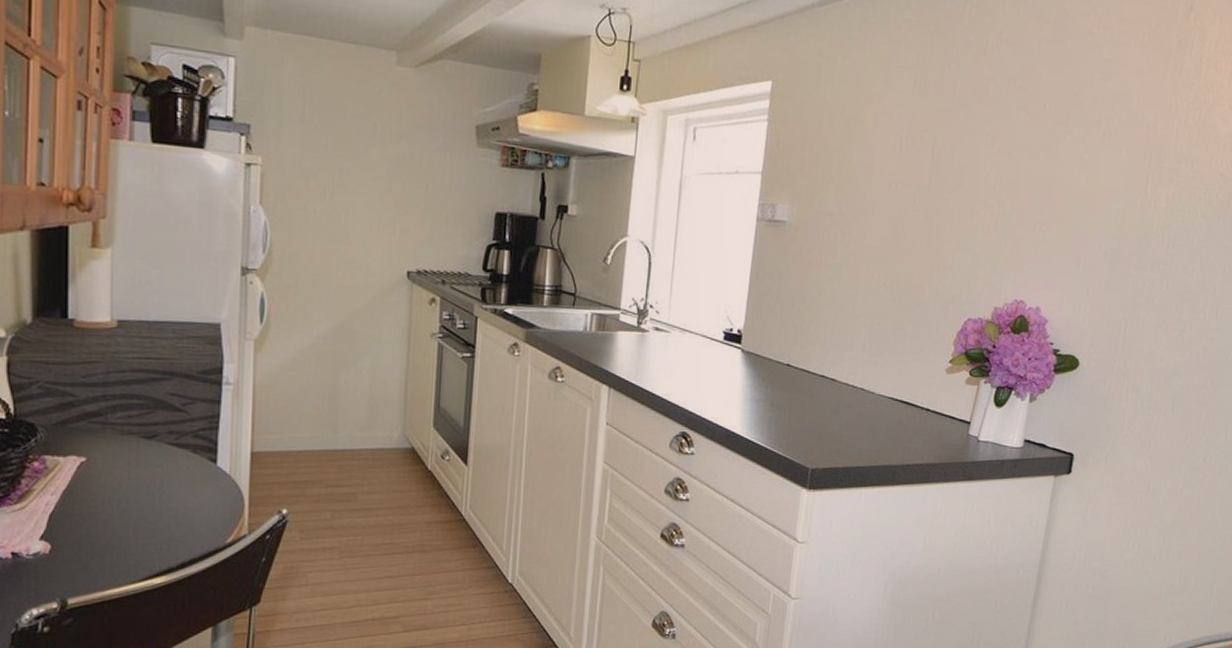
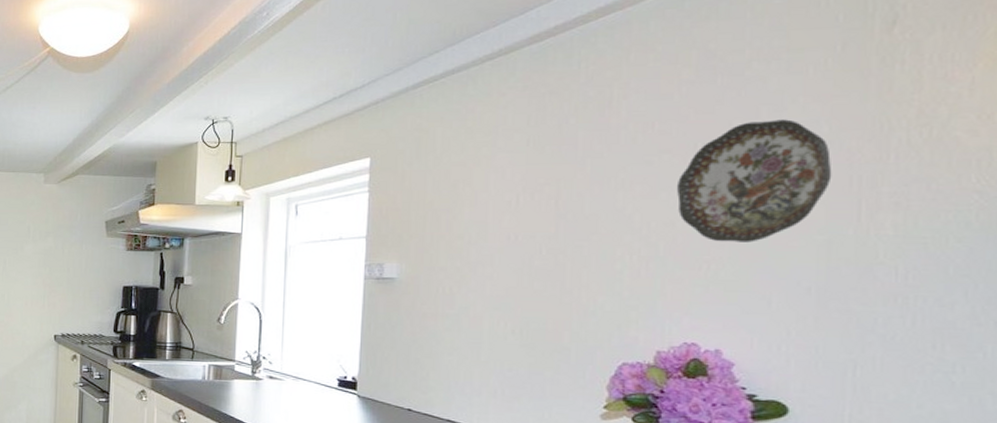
decorative plate: none [1025,87,1135,206] -> present [676,119,832,242]

